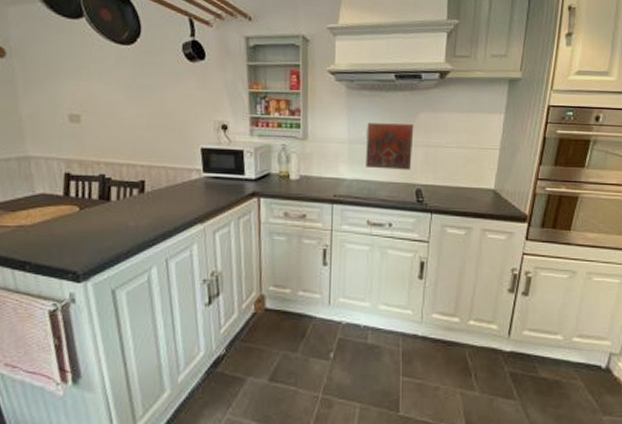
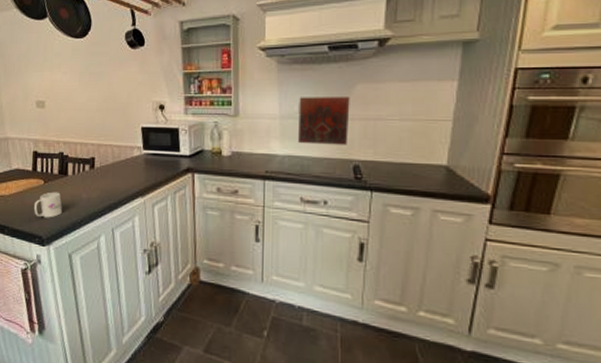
mug: none [65,220,103,250] -> present [33,192,62,218]

